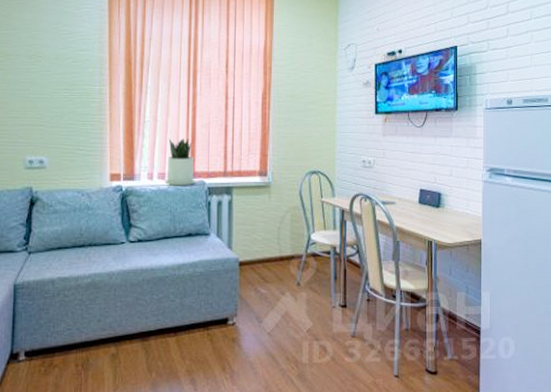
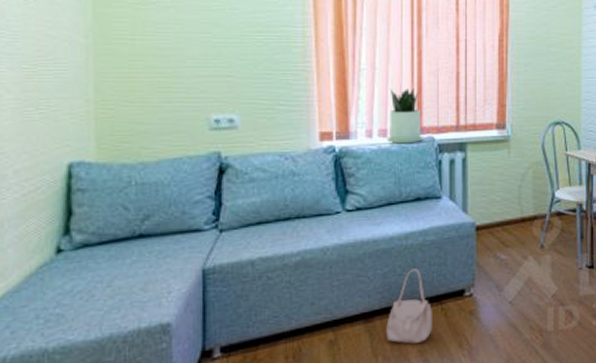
handbag: none [159,296,200,363] -> present [386,269,434,344]

